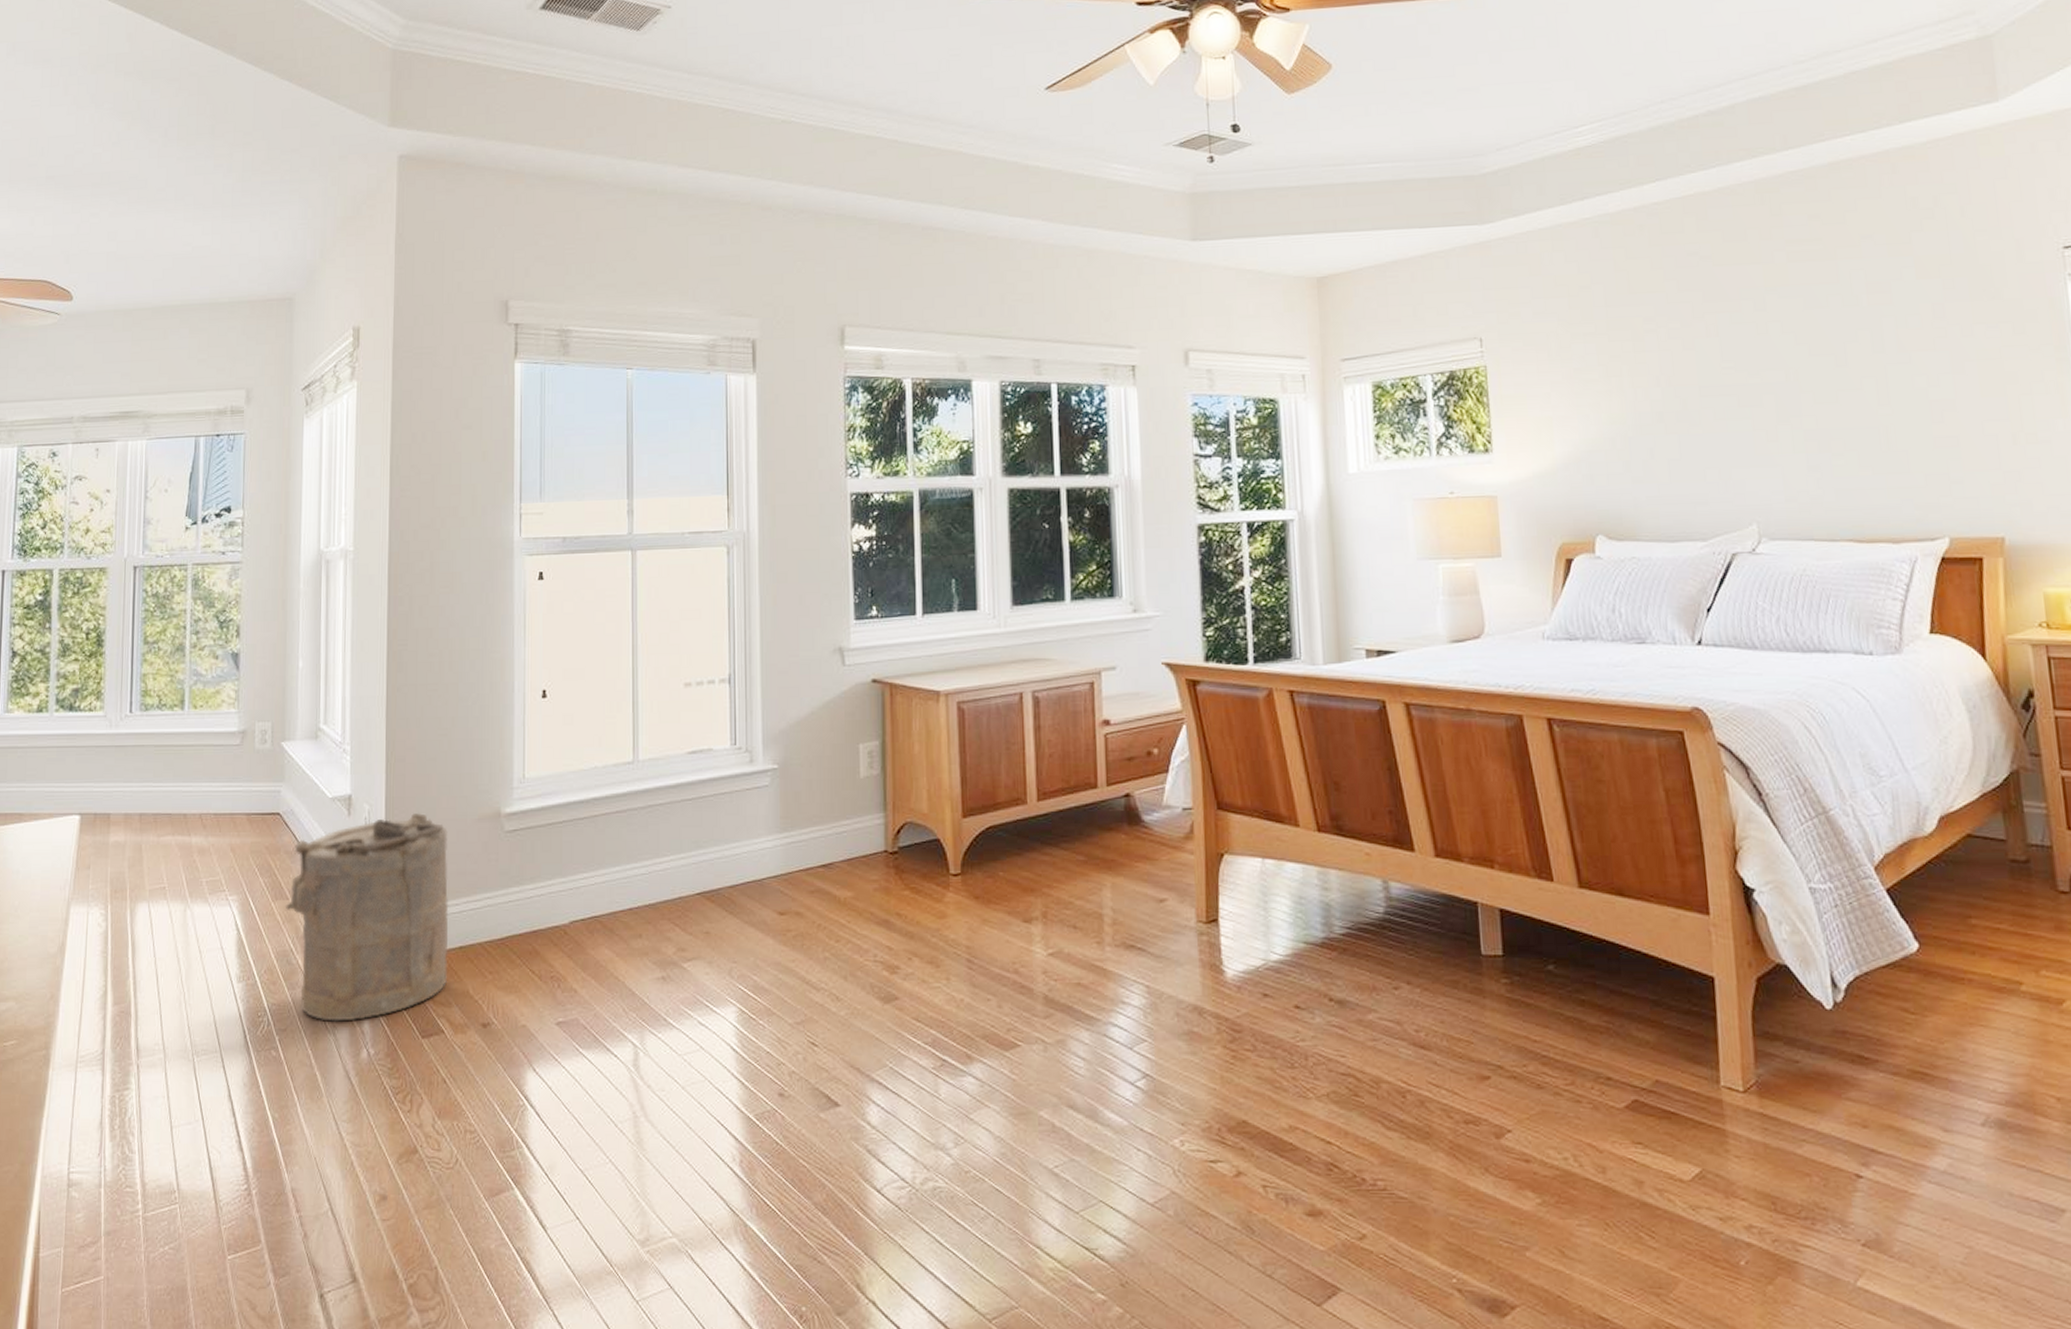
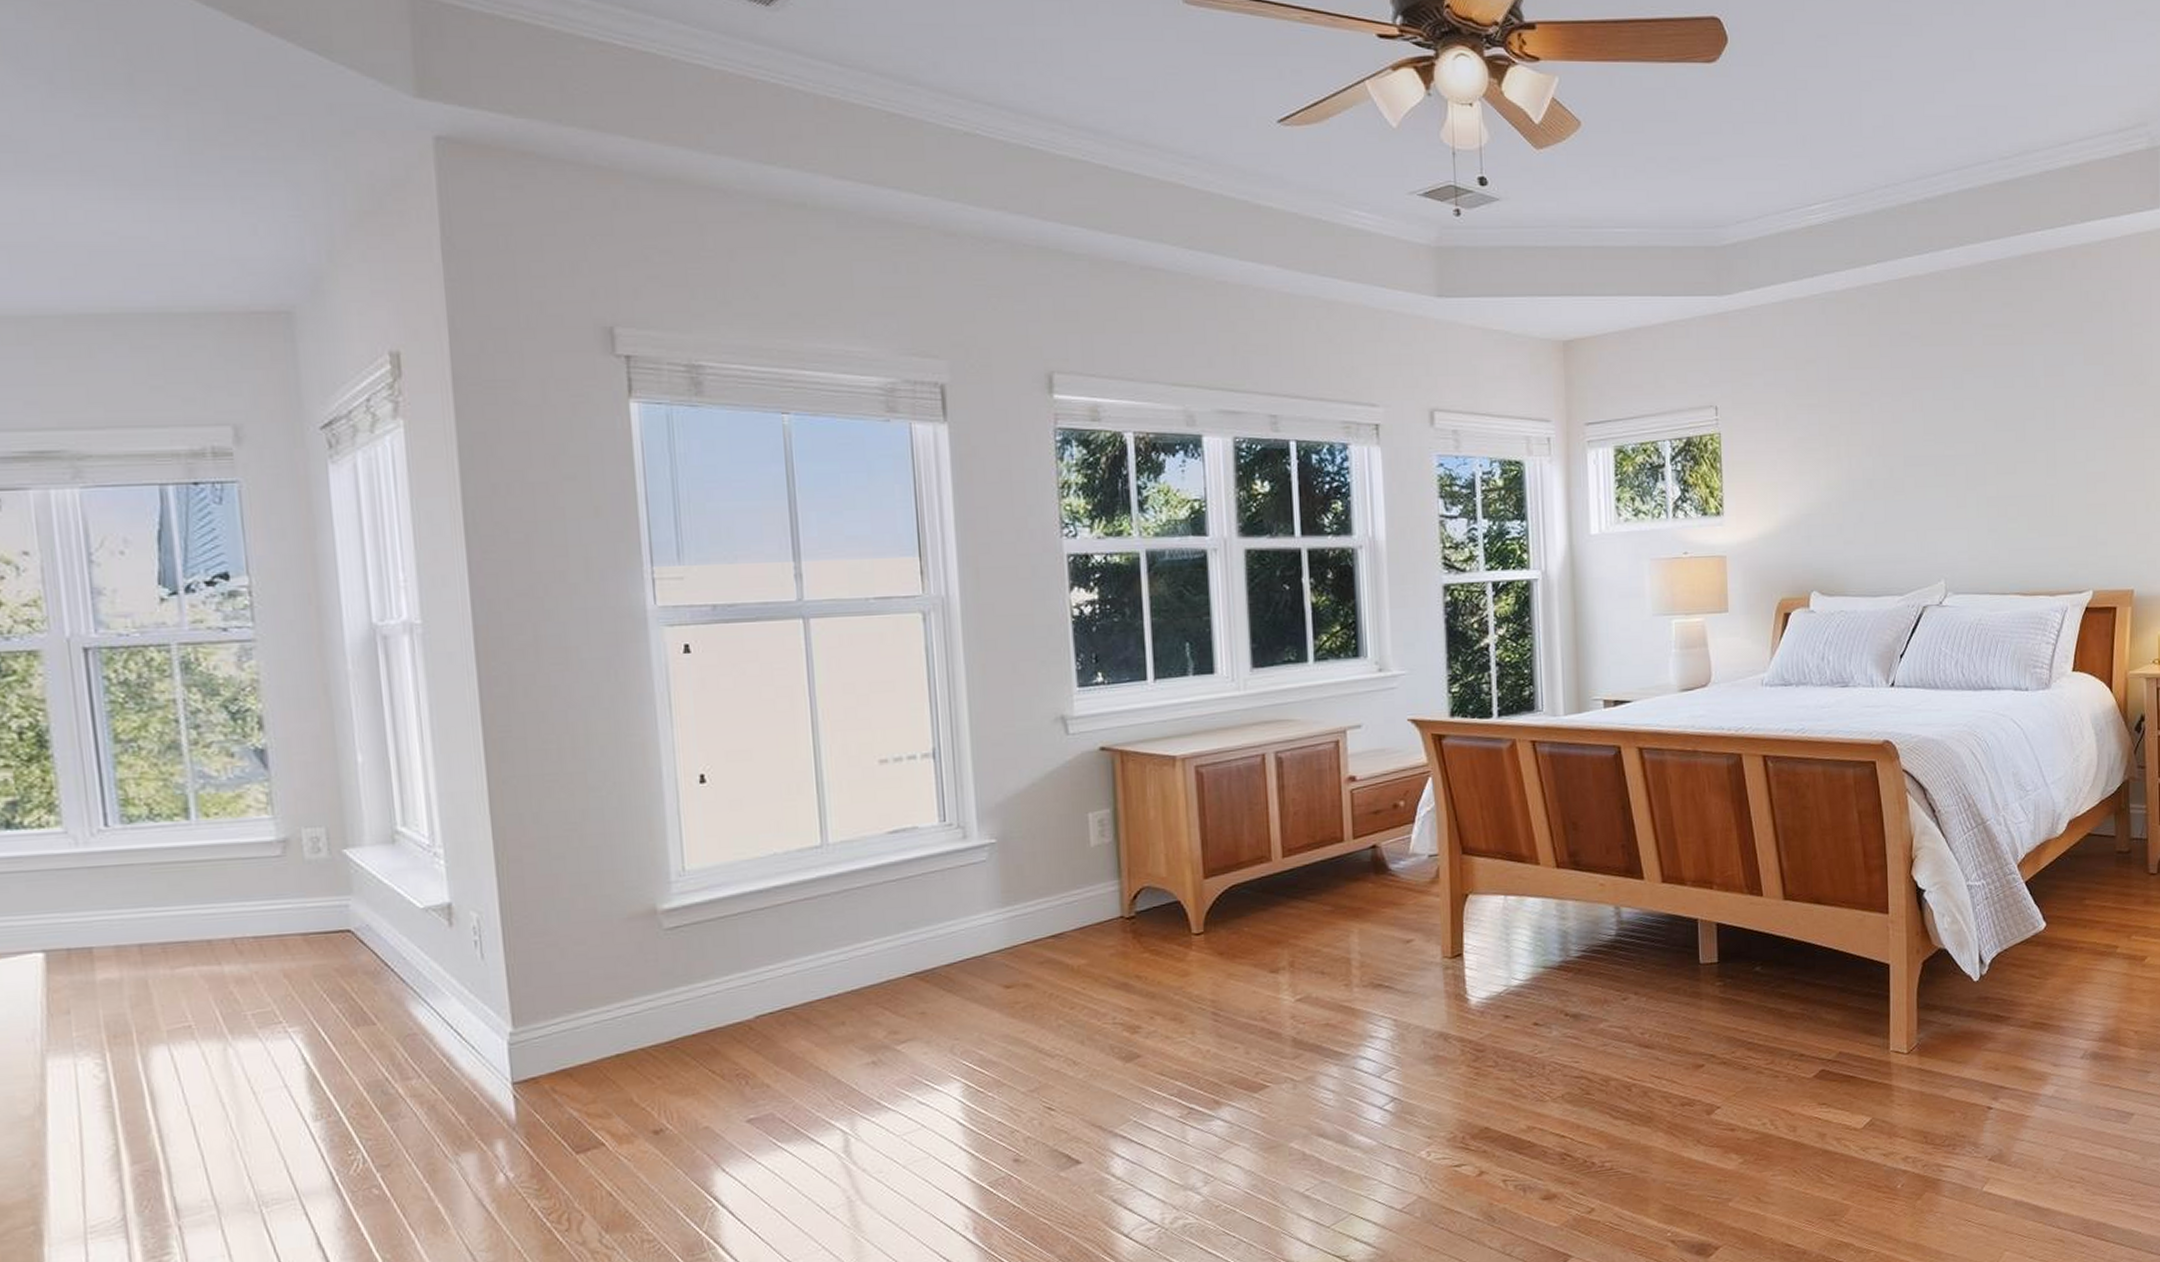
laundry hamper: present [284,813,449,1022] -> none [371,917,603,1150]

